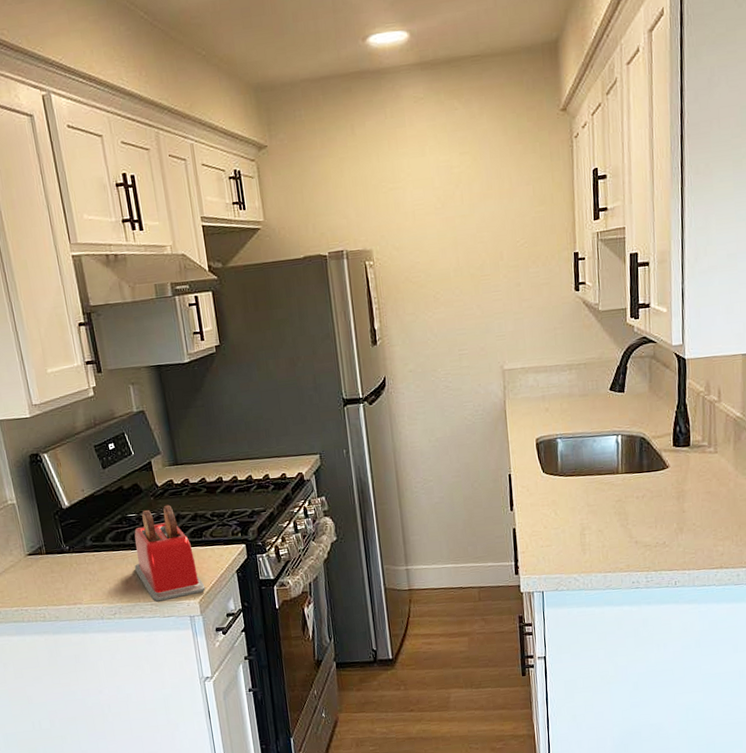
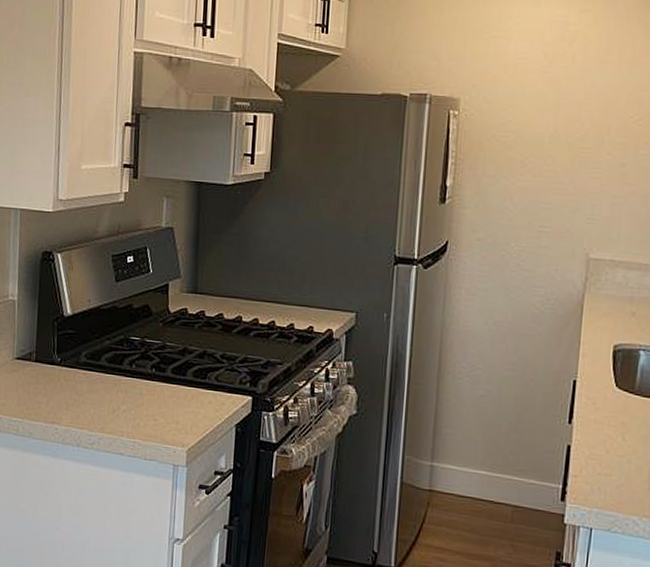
toaster: present [134,504,206,603] -> none [125,335,198,442]

